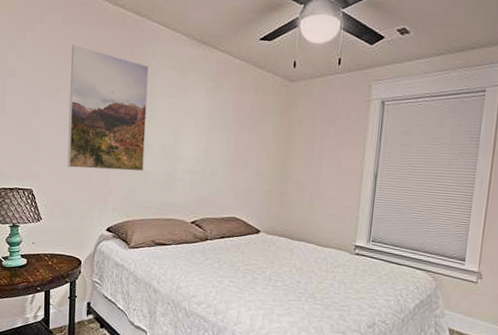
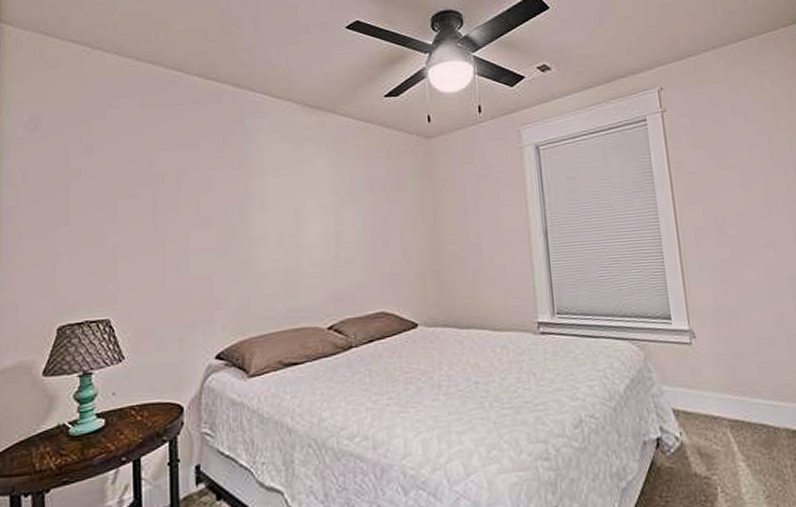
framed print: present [67,45,149,172] -> none [154,130,258,282]

